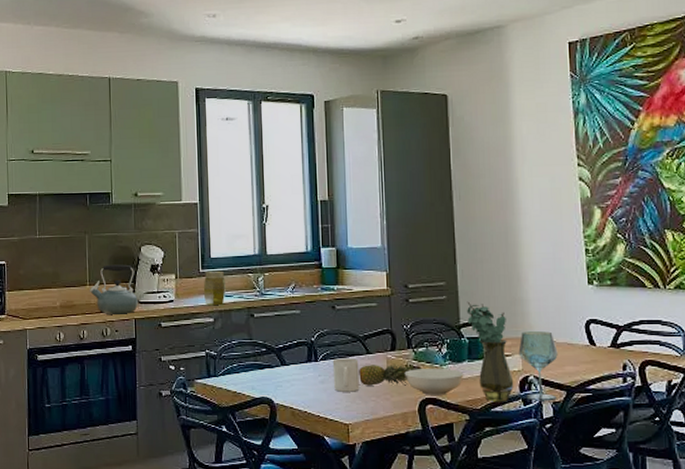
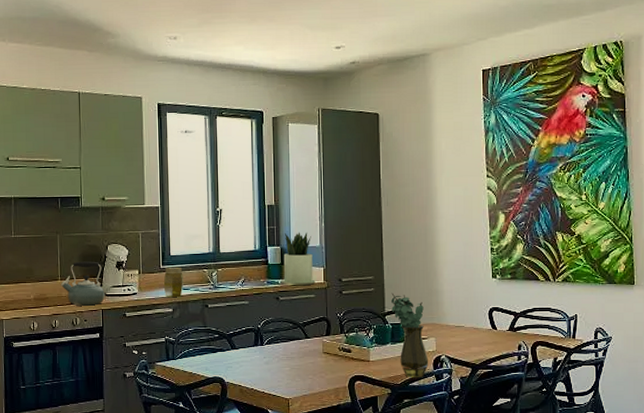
mug: present [332,358,360,392] -> none [276,342,299,371]
planter: none [336,231,379,293] -> present [280,232,317,286]
fruit: present [359,363,415,386] -> none [299,346,346,366]
bowl: present [404,369,464,395] -> none [337,350,387,373]
wine glass: present [518,331,558,401] -> none [433,318,466,377]

